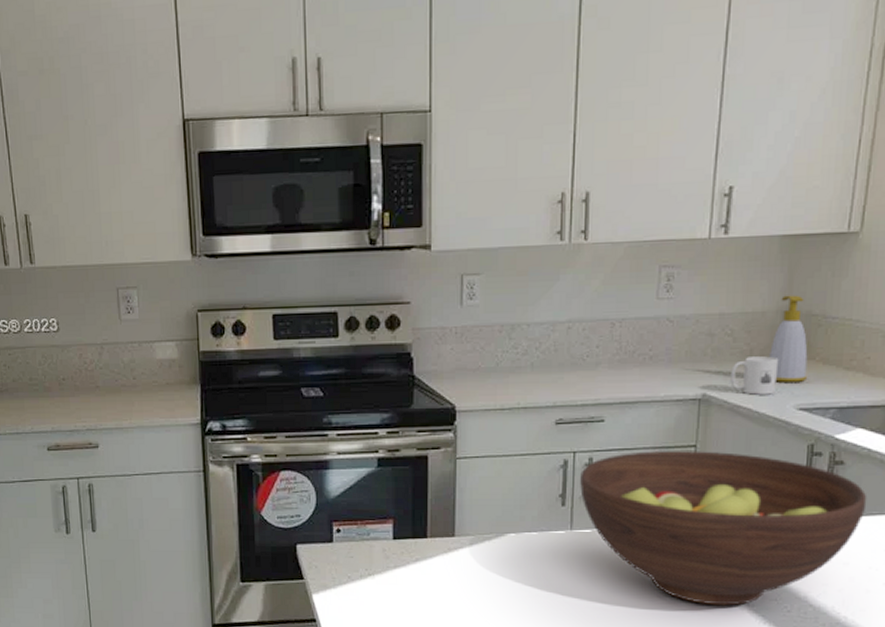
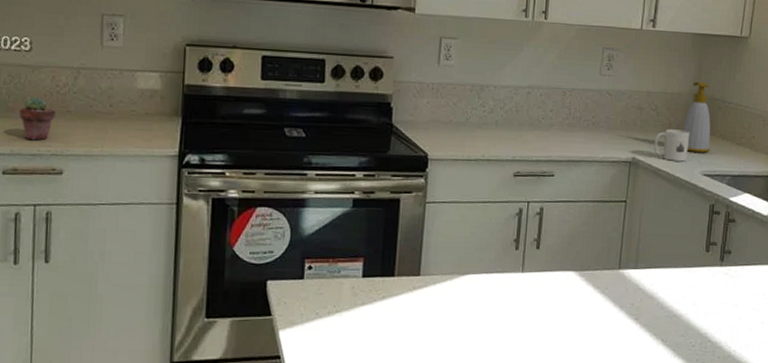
potted succulent: none [55,375,86,417] -> present [19,97,55,141]
fruit bowl: present [580,451,867,606] -> none [531,204,752,341]

